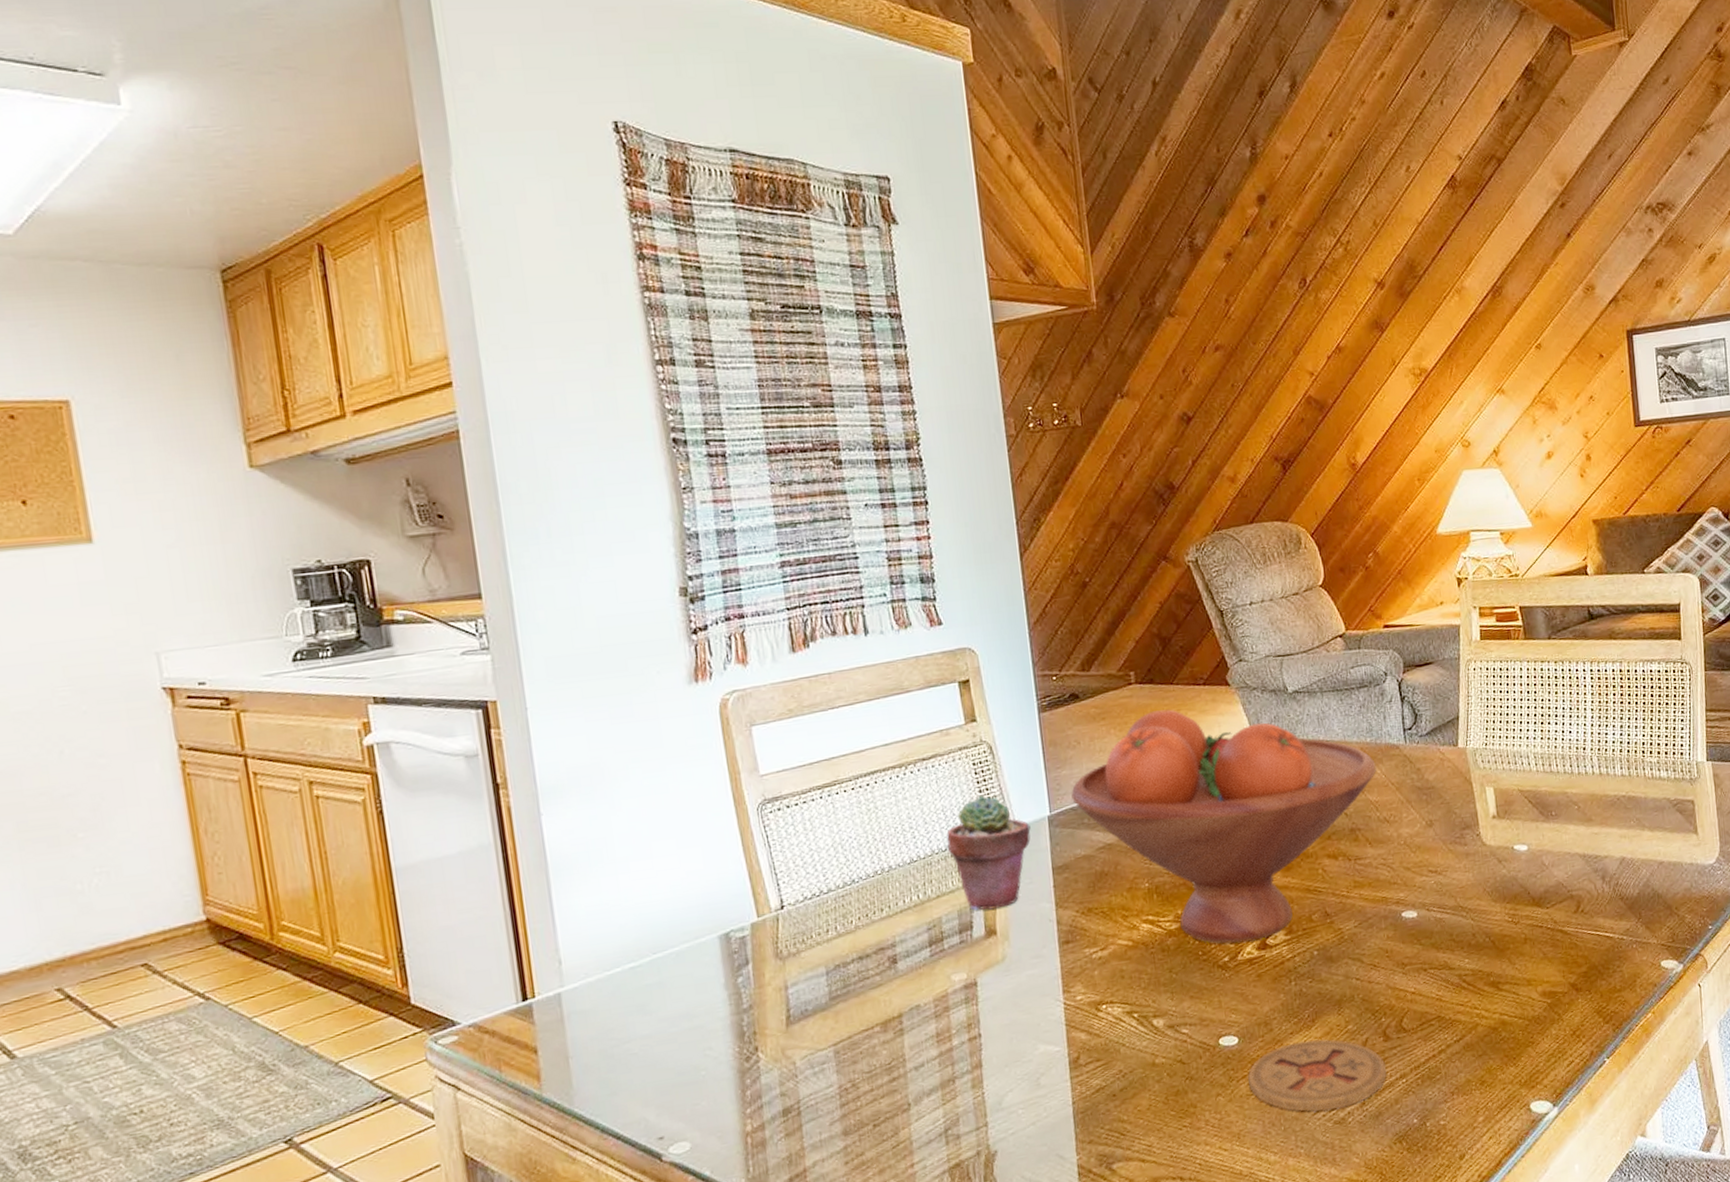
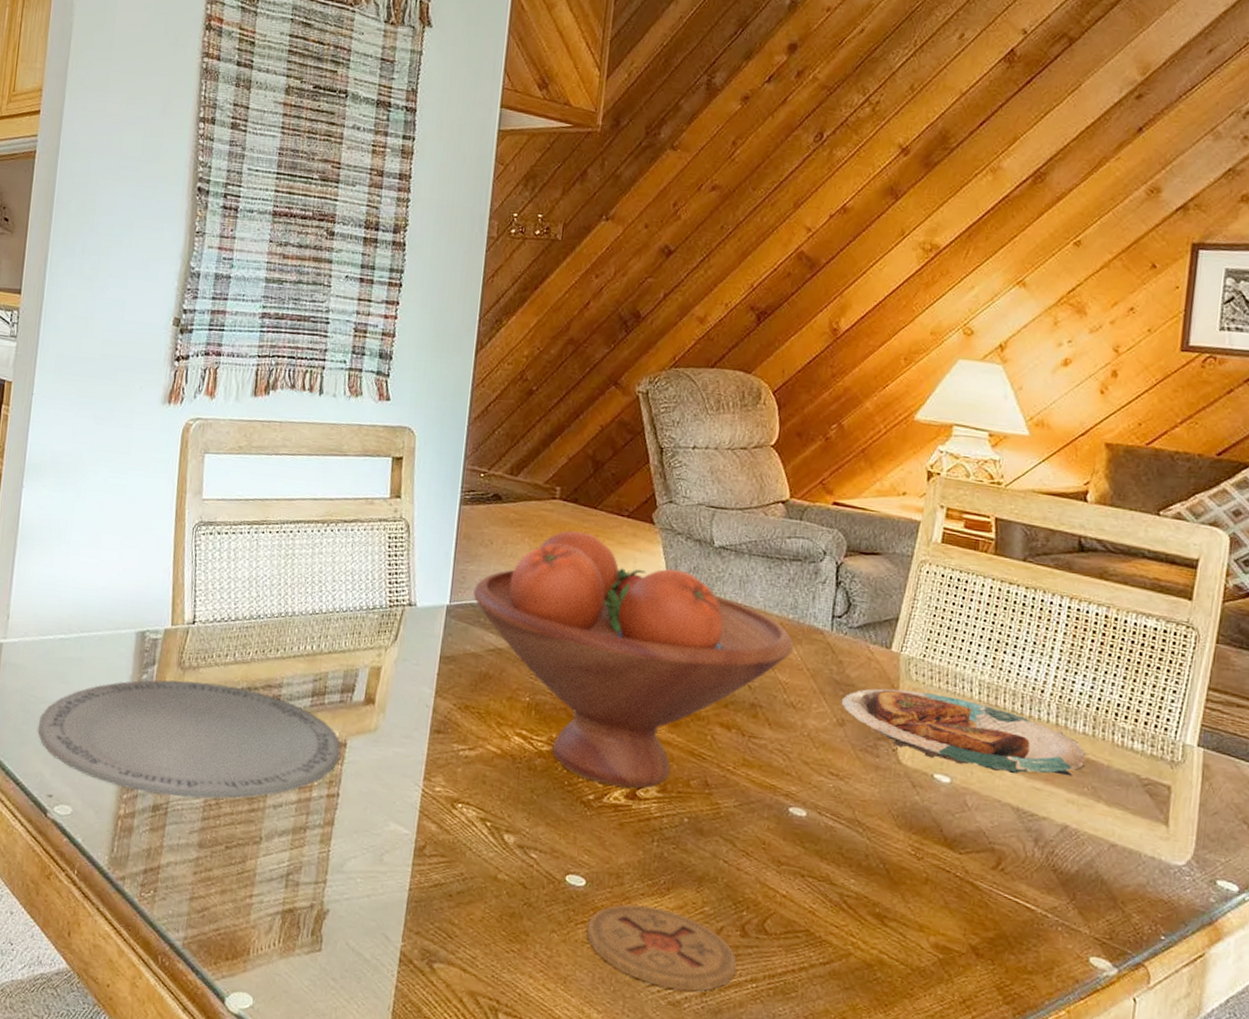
plate: none [627,958,973,1104] -> present [37,679,341,799]
potted succulent: present [946,795,1031,911] -> none [348,568,429,680]
plate: none [1426,773,1628,833] -> present [841,688,1087,777]

